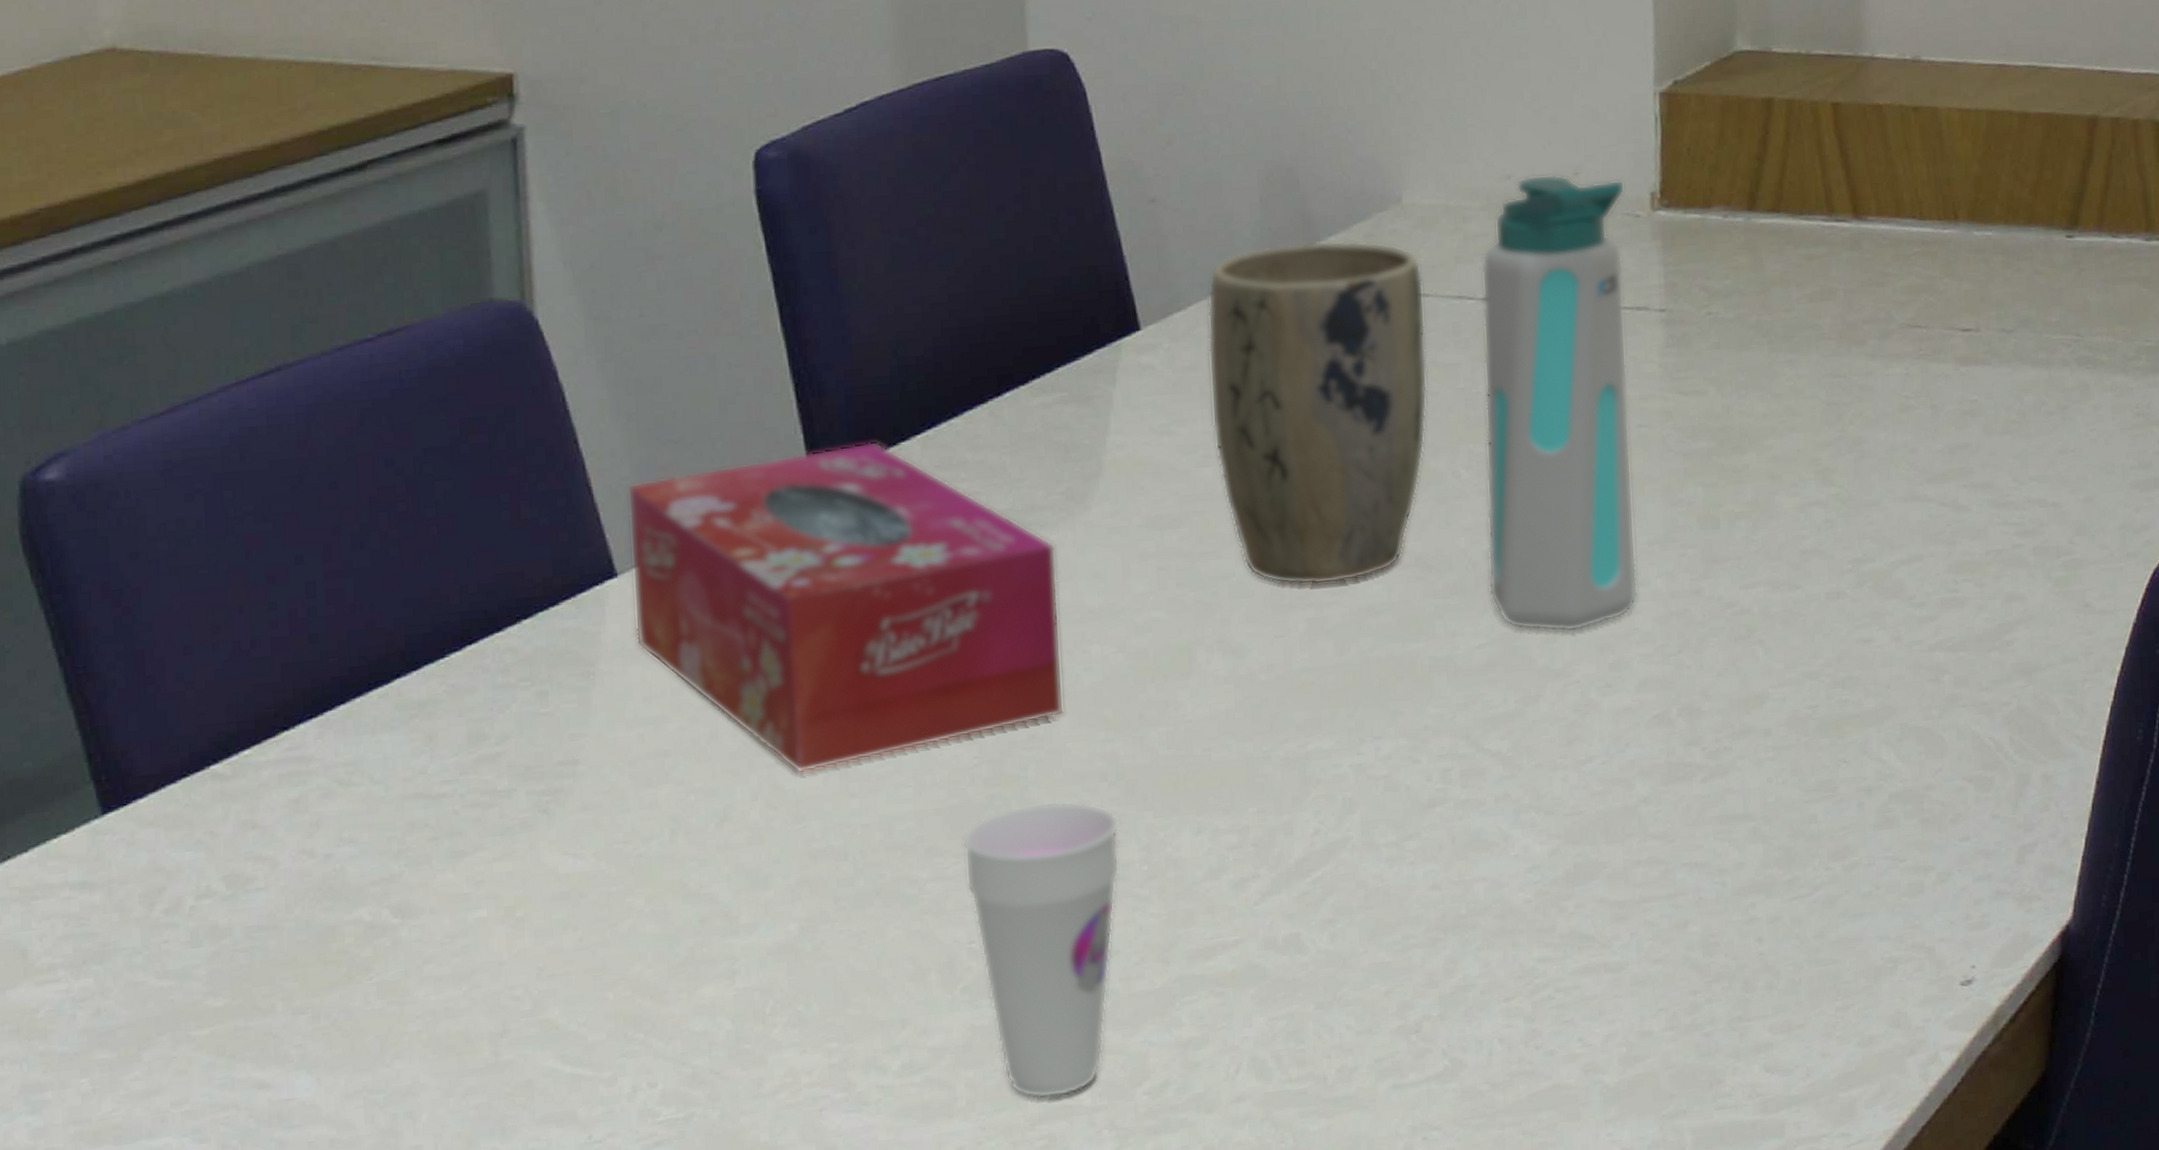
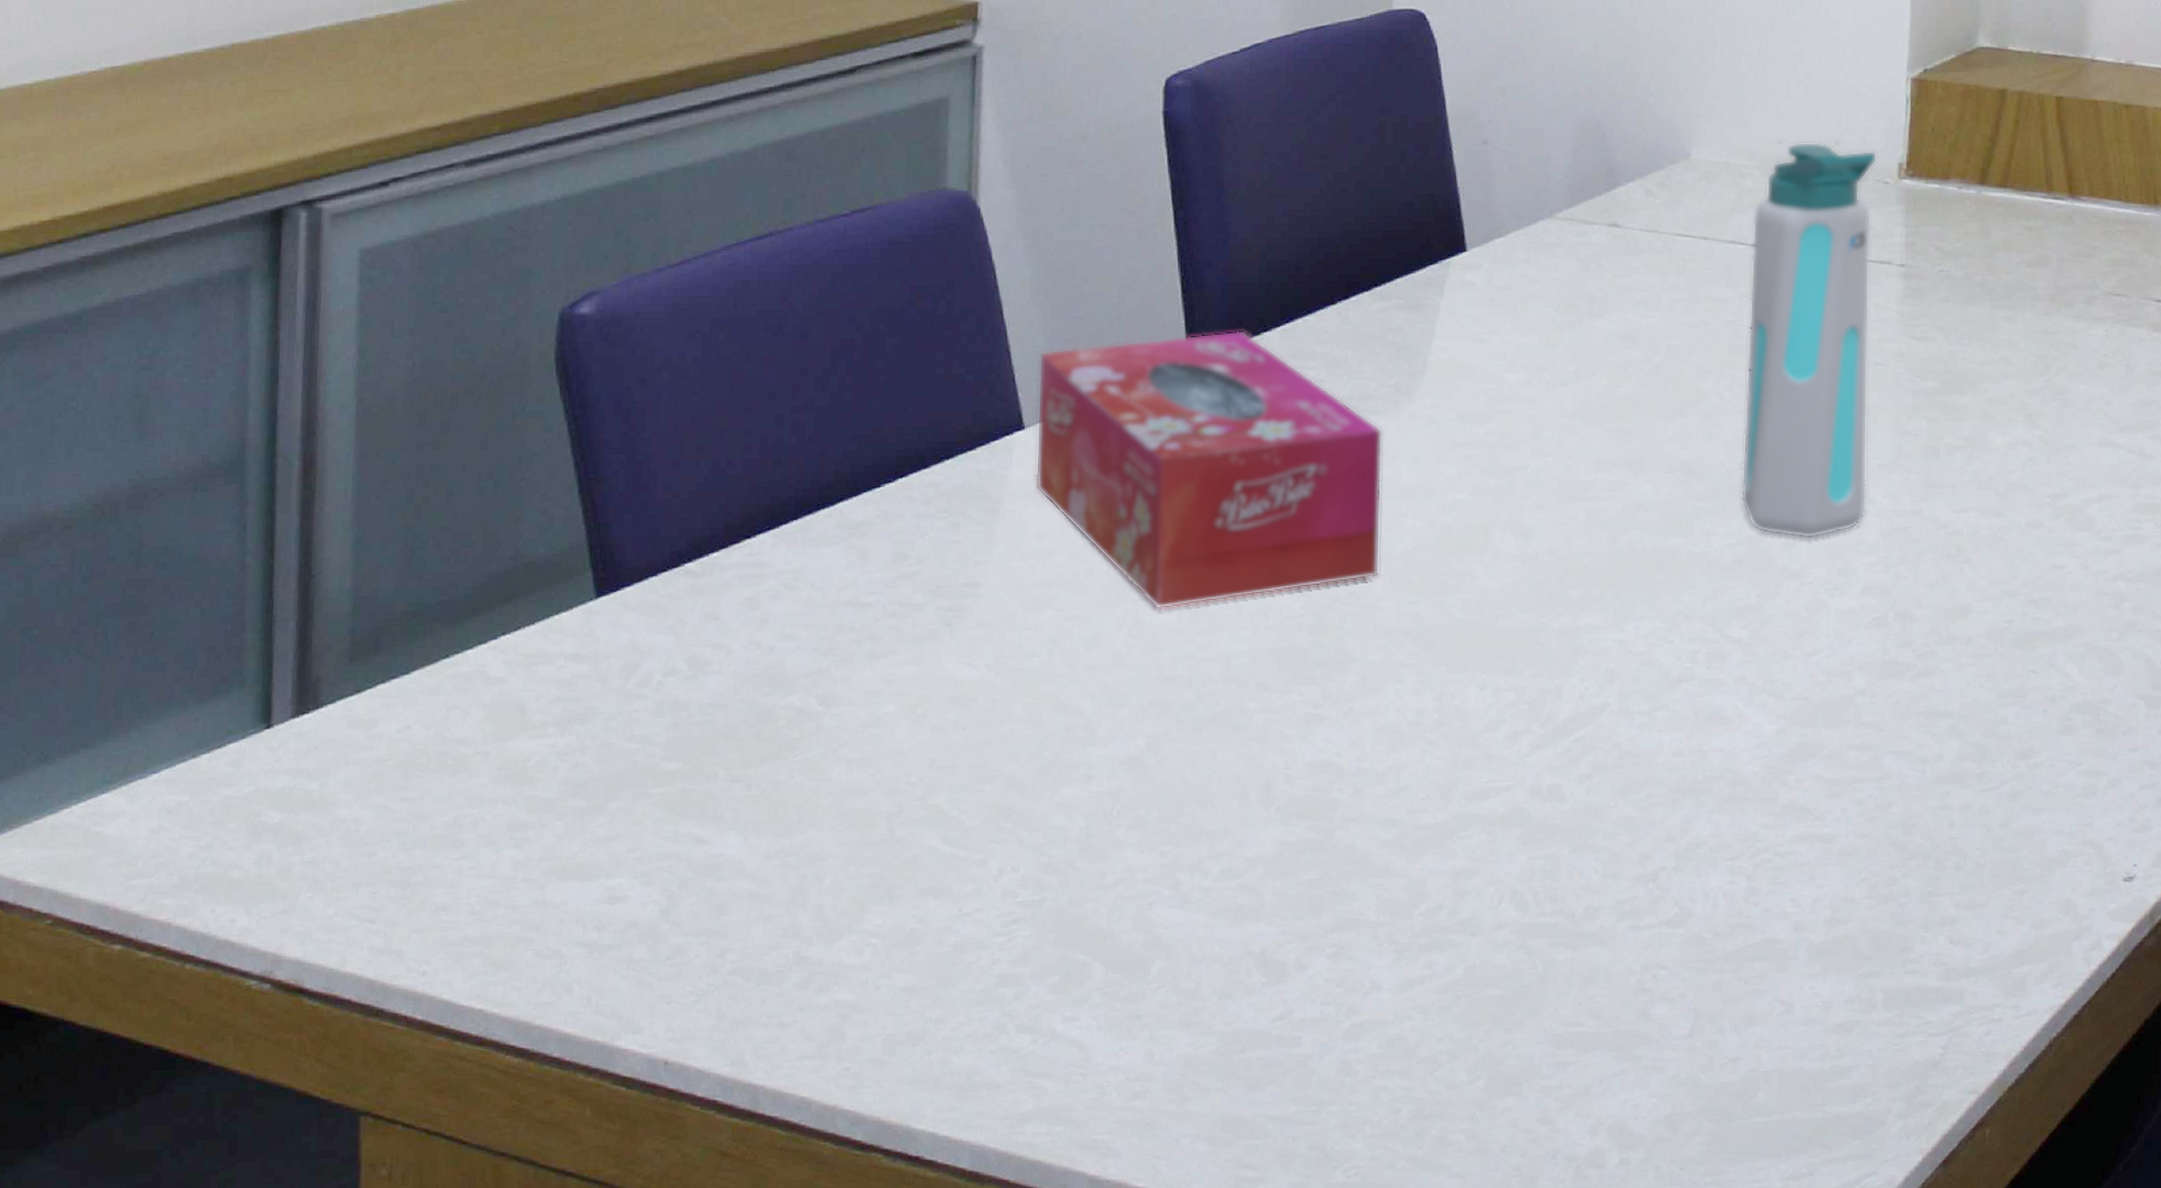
cup: present [961,801,1121,1099] -> none [1285,651,1419,911]
plant pot: present [1207,240,1428,585] -> none [1520,186,1704,481]

